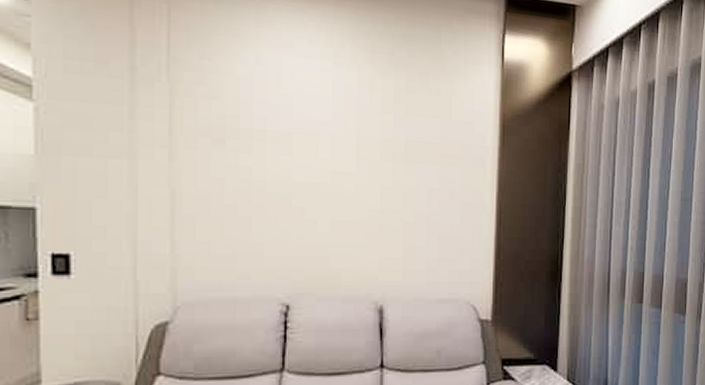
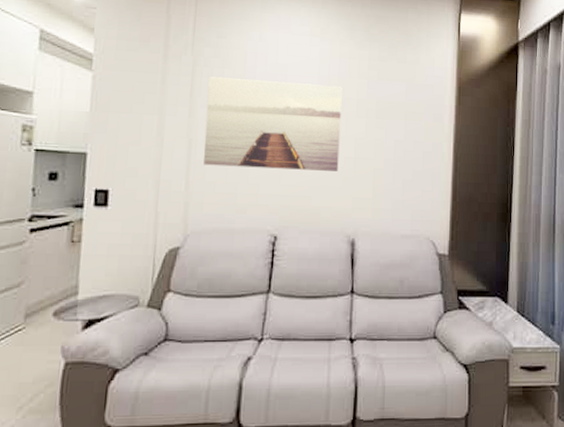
wall art: none [191,110,363,227] -> present [203,77,342,171]

